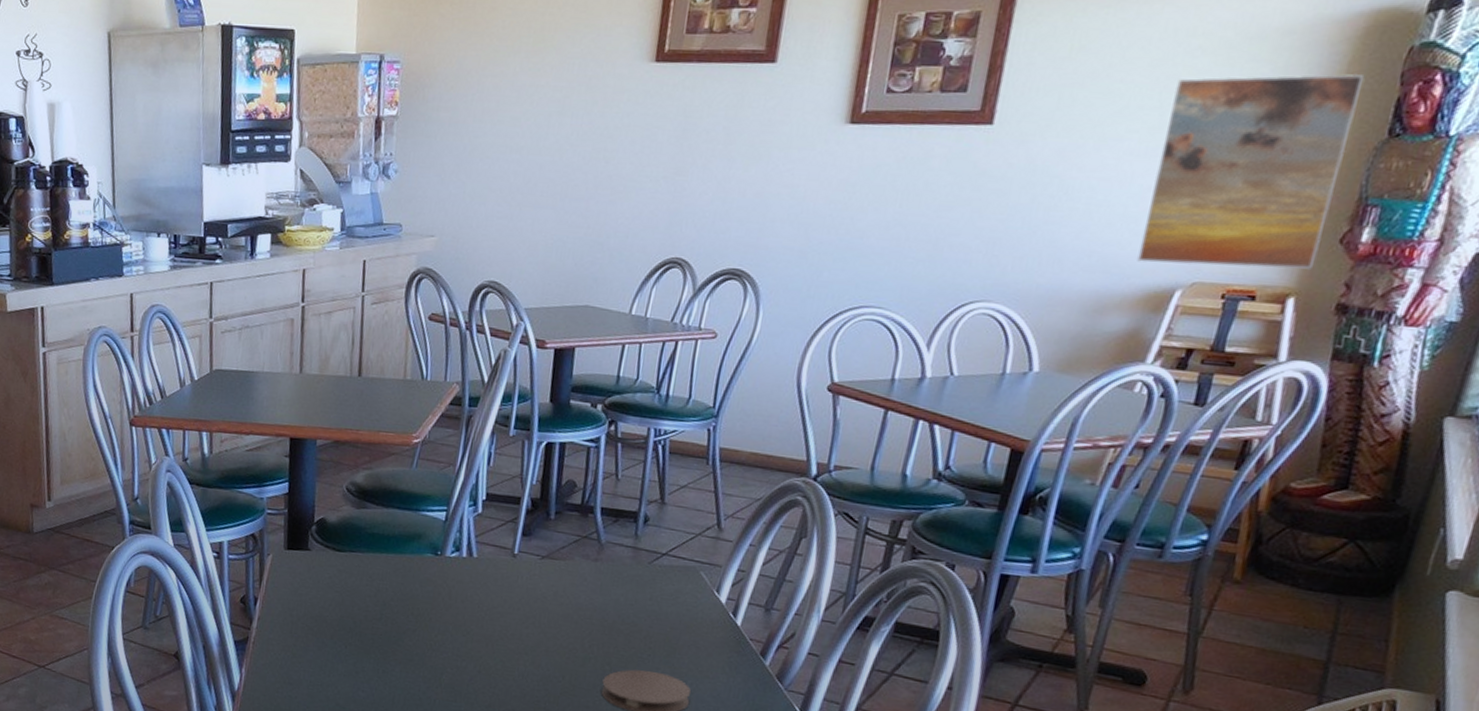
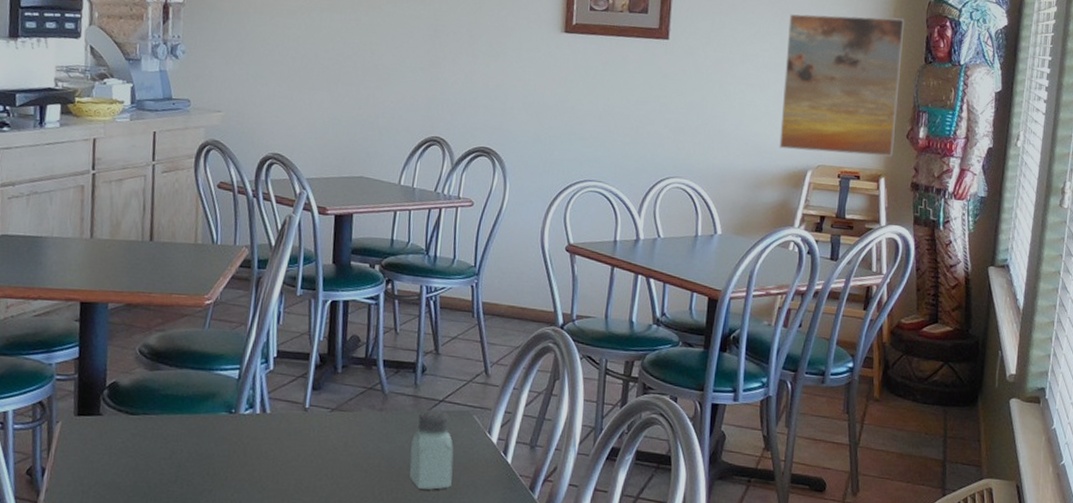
saltshaker: none [623,563,675,648] -> present [409,410,454,490]

